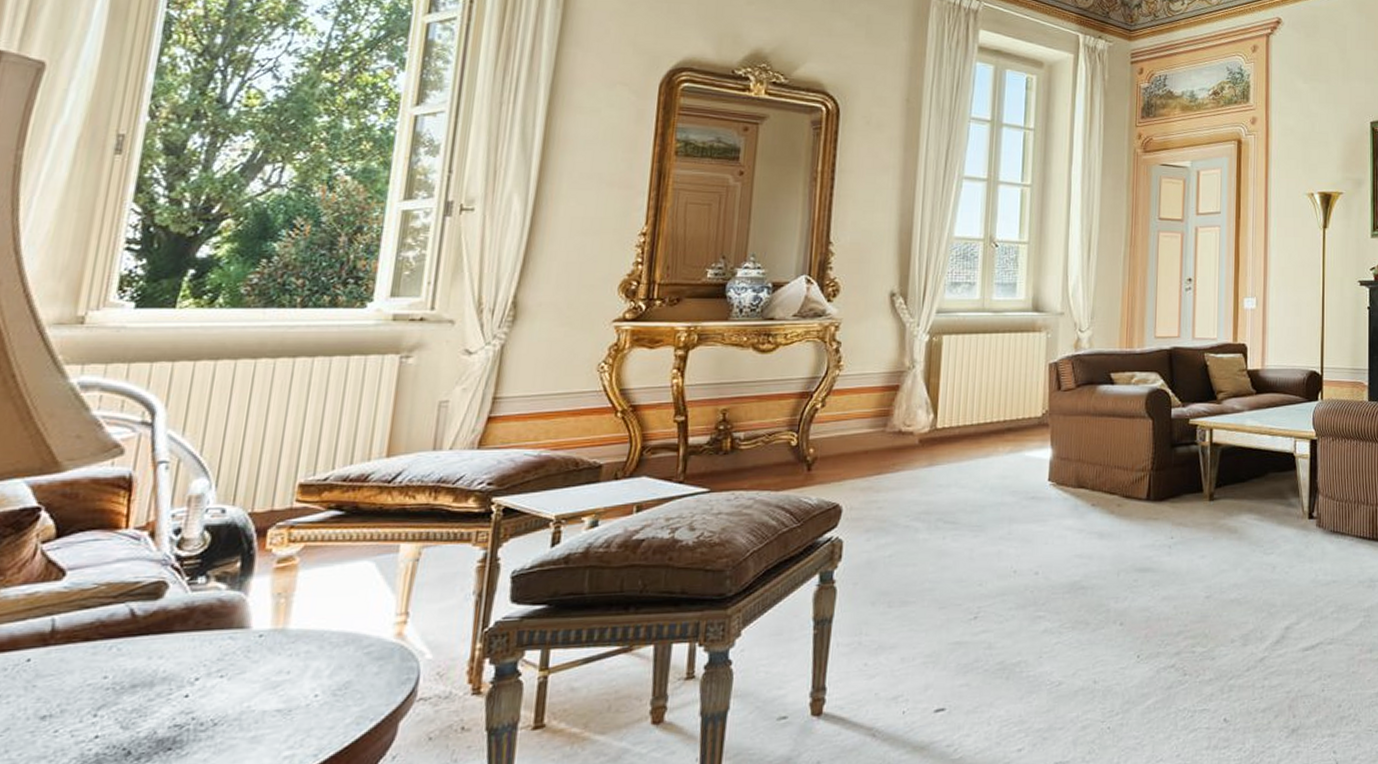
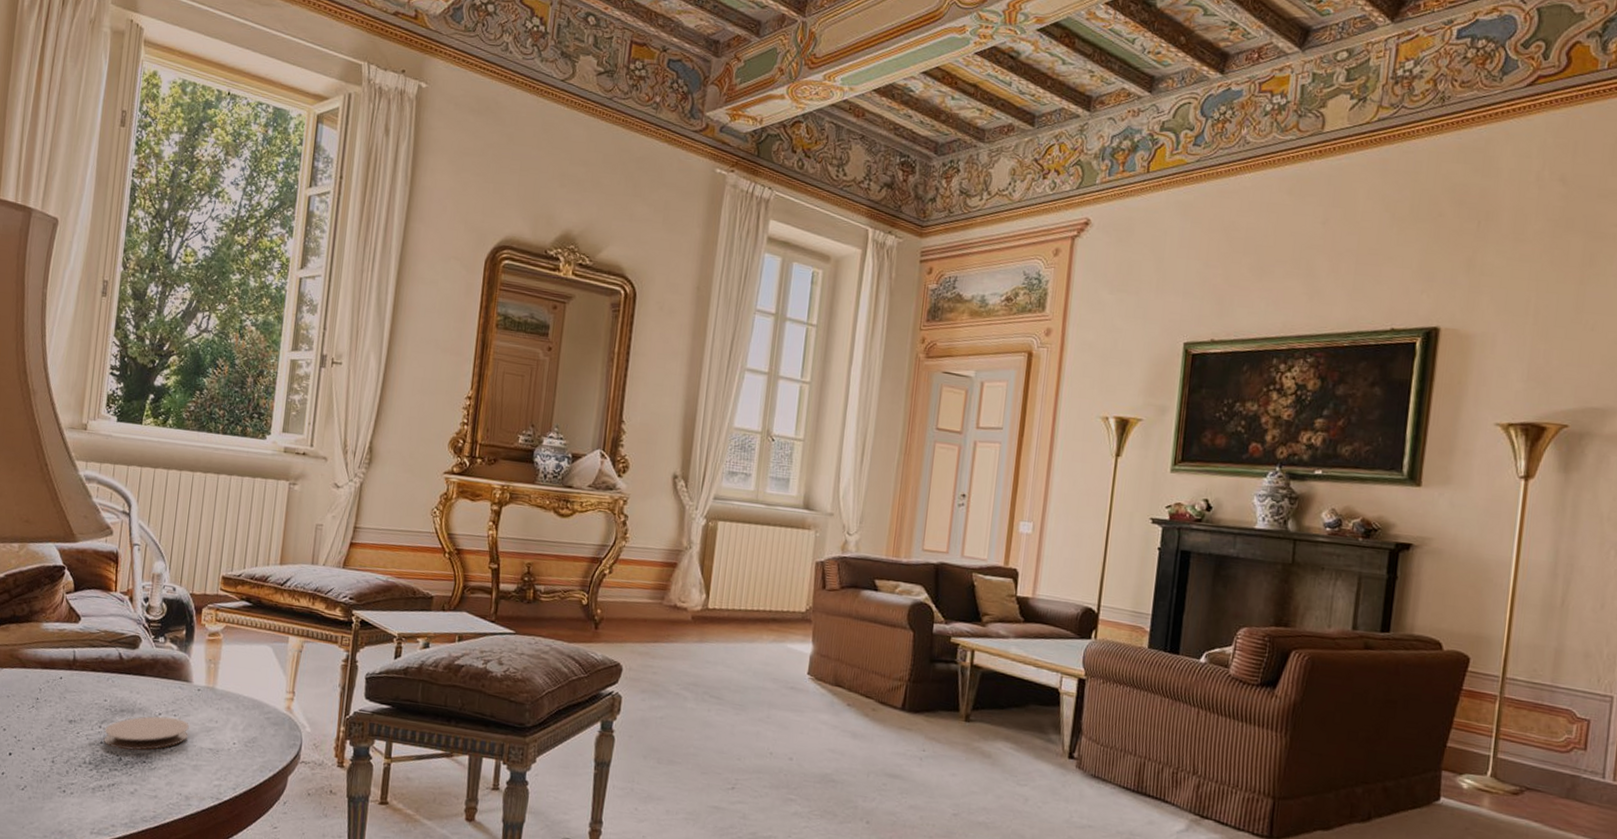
coaster: none [100,680,245,741] -> present [103,716,189,751]

